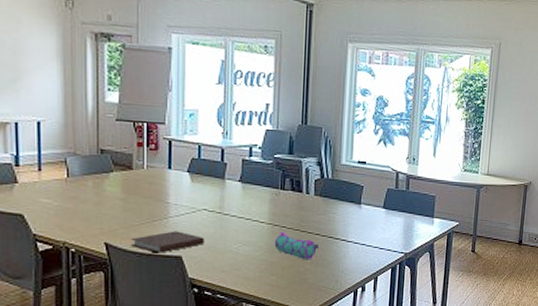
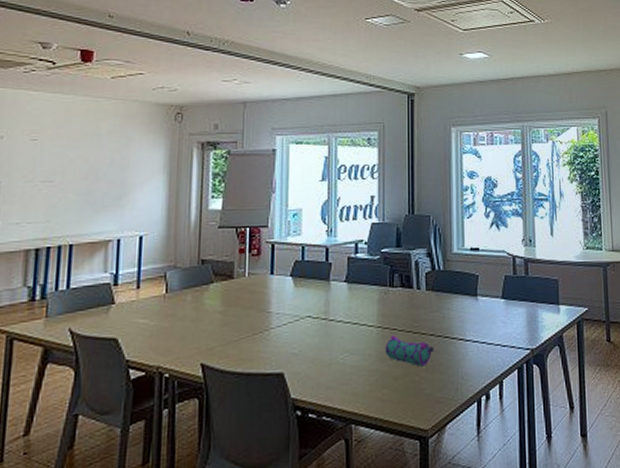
notebook: present [131,231,204,253] -> none [229,343,308,372]

